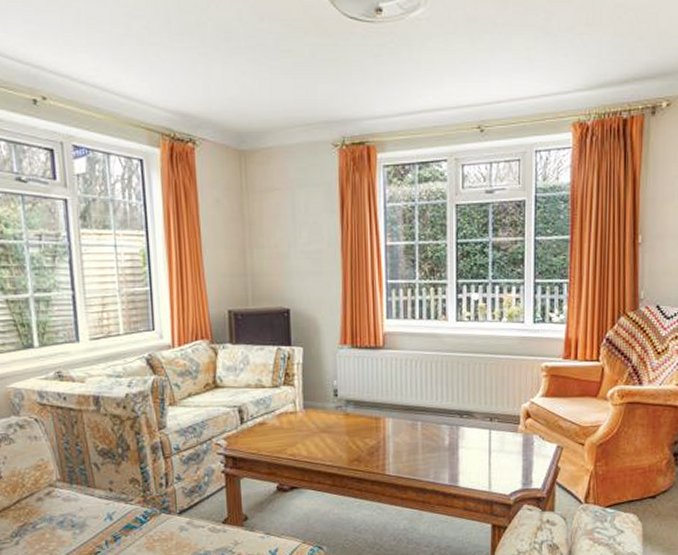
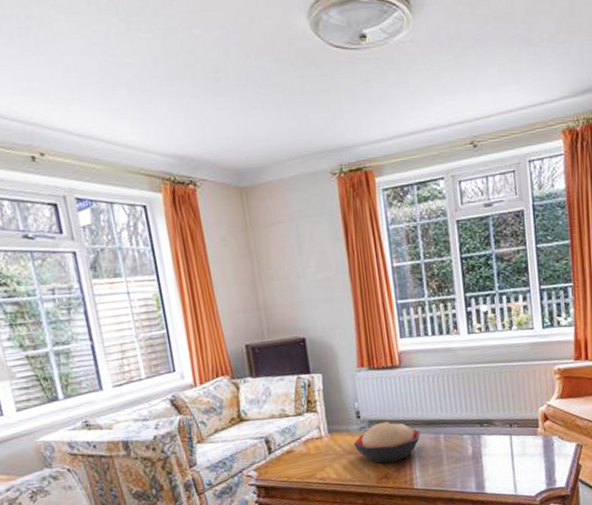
decorative bowl: none [328,403,398,446] -> present [353,421,421,464]

